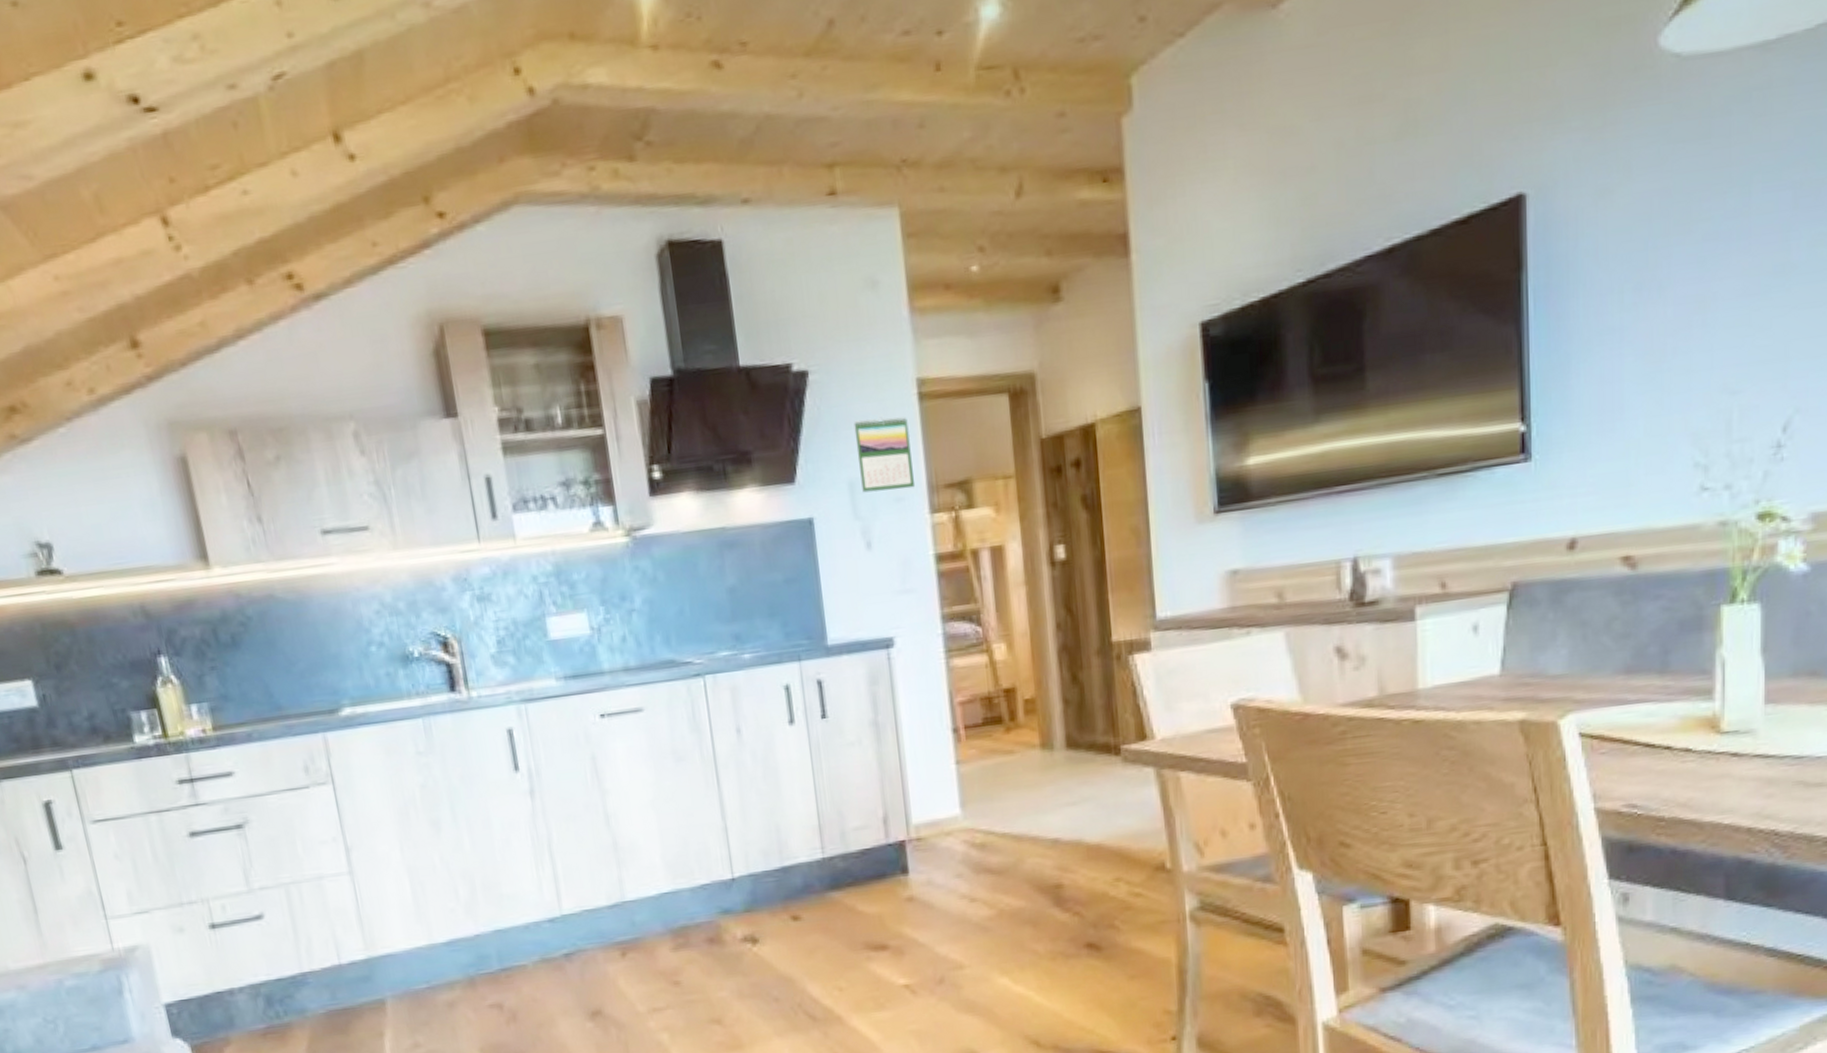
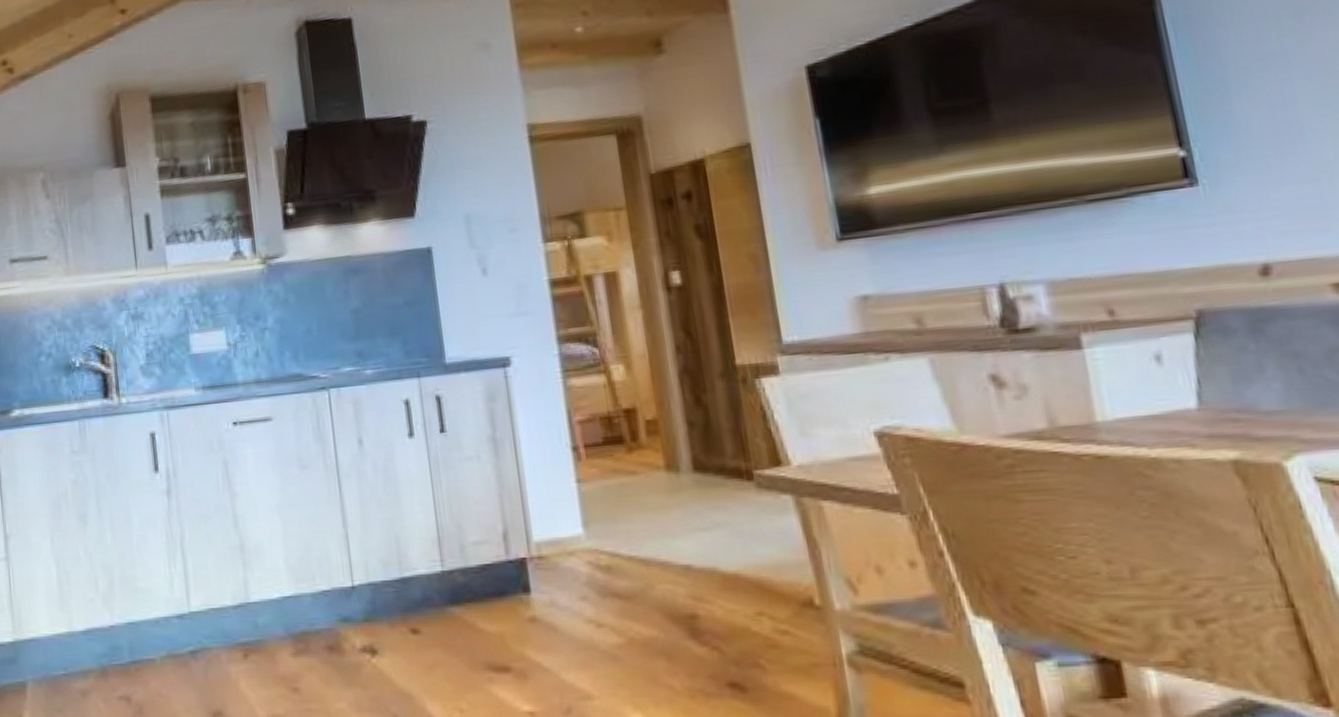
calendar: present [853,417,916,493] -> none [468,157,529,225]

